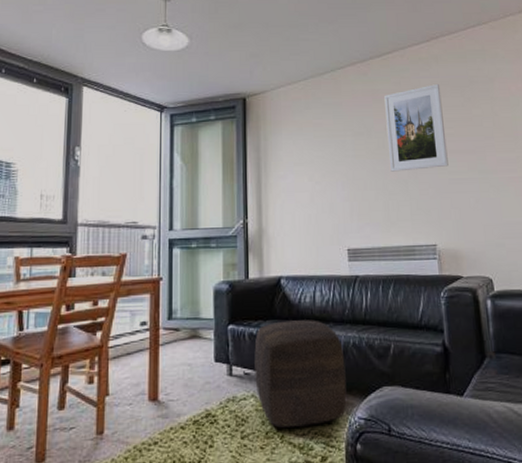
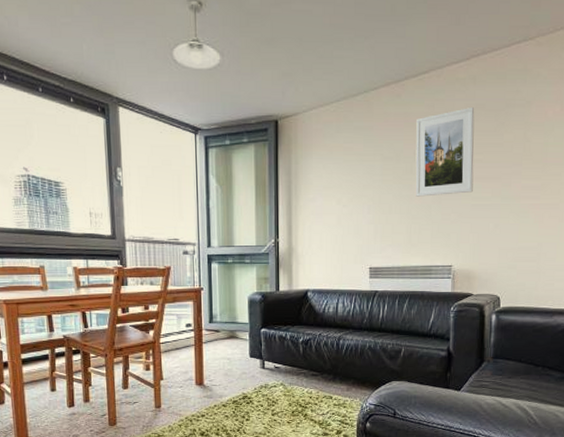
ottoman: present [254,320,347,428] -> none [283,326,361,409]

